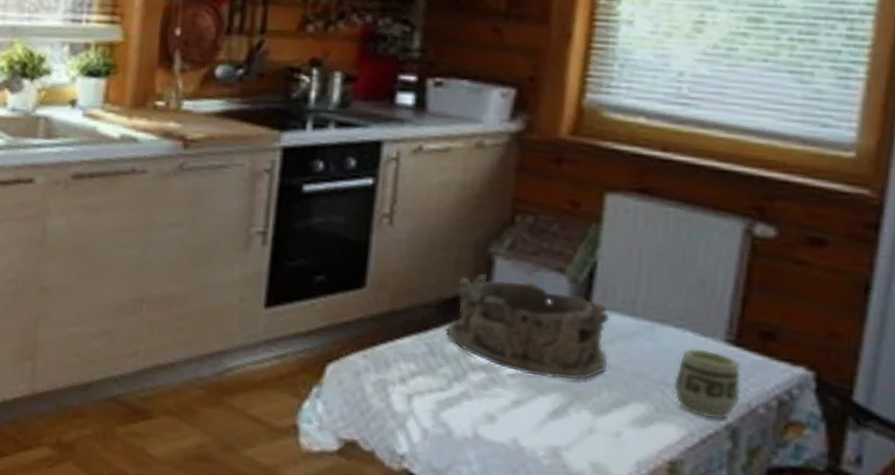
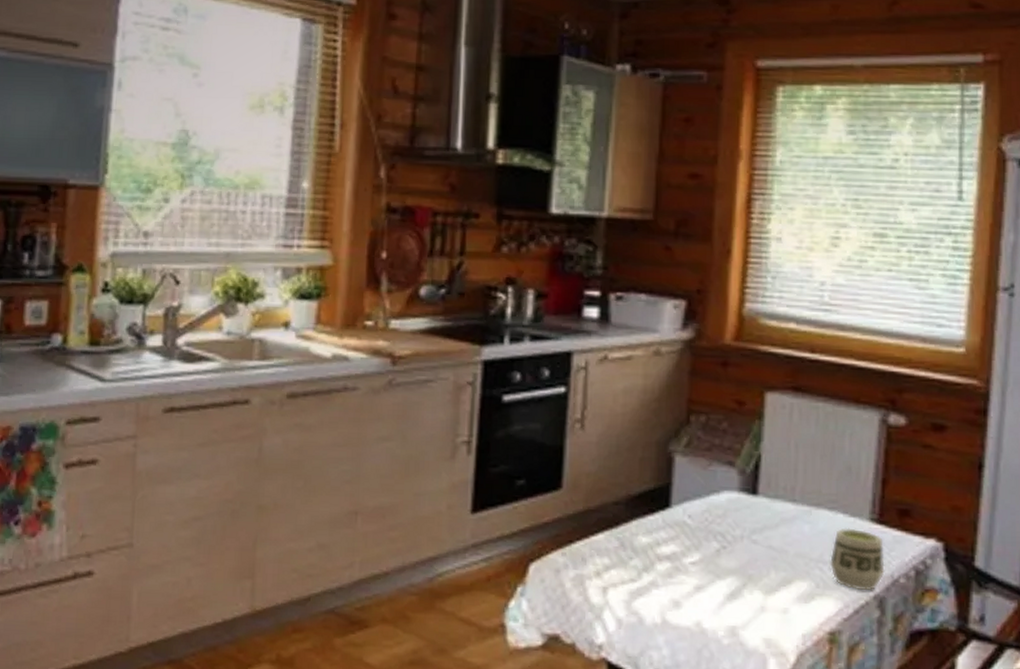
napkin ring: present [445,273,610,381] -> none [634,470,775,564]

